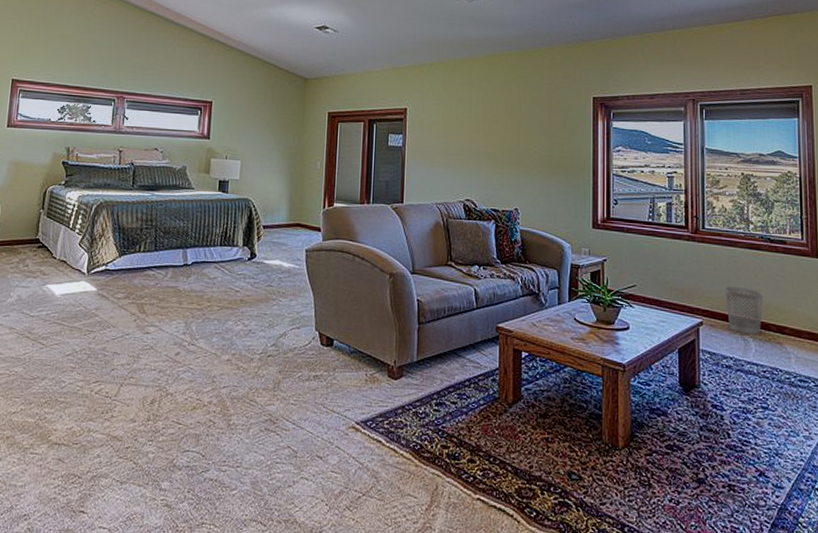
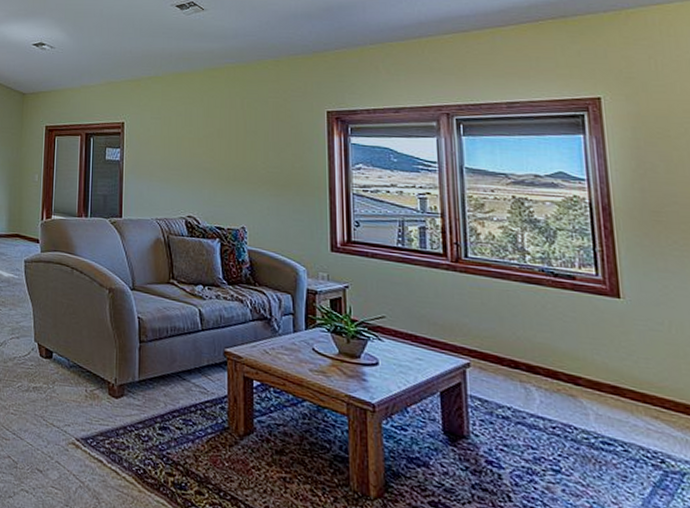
wastebasket: present [725,287,763,335] -> none [497,325,548,384]

